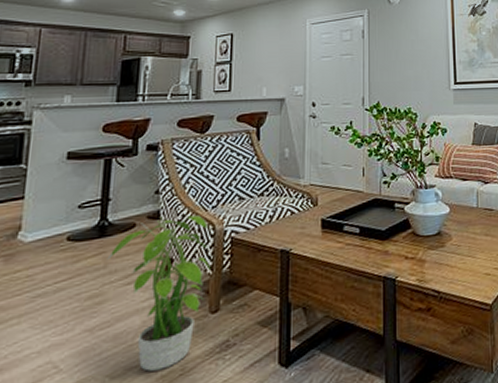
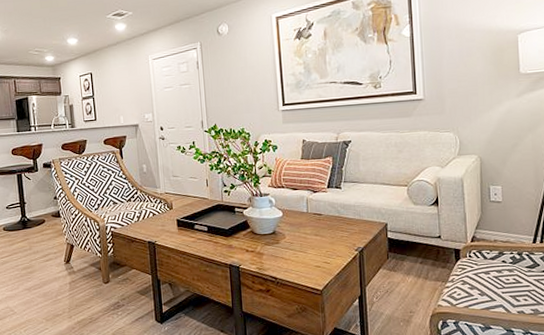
potted plant: present [107,215,210,371] -> none [30,215,100,318]

